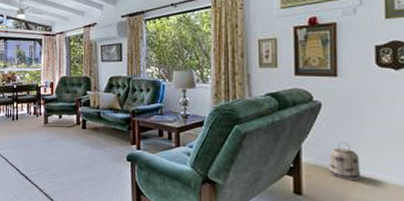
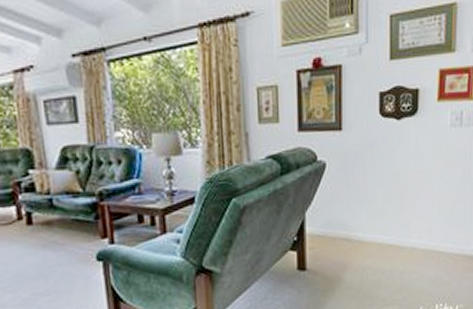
basket: present [329,142,362,181] -> none [333,205,363,247]

